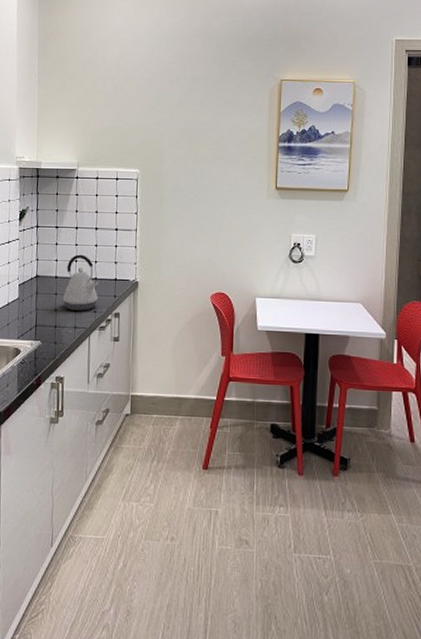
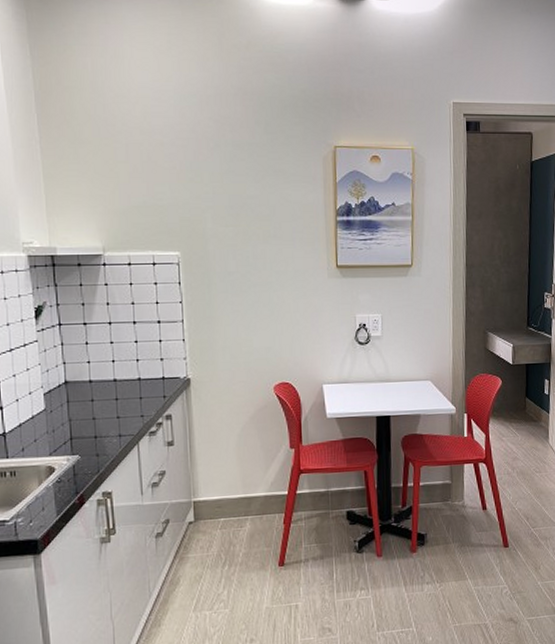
kettle: present [63,254,99,311] -> none [101,353,145,417]

